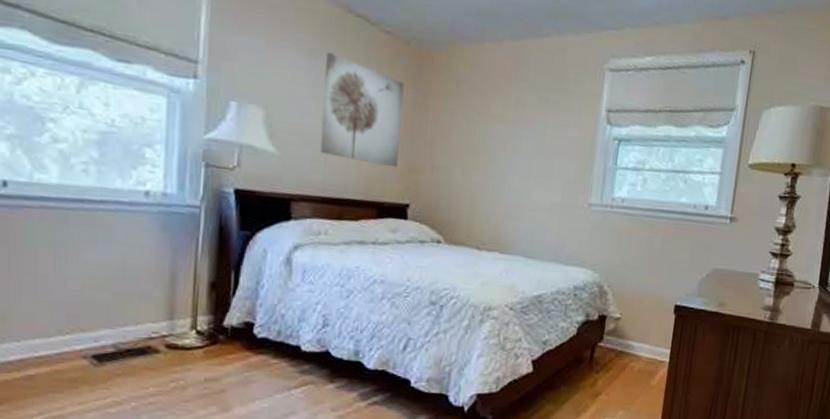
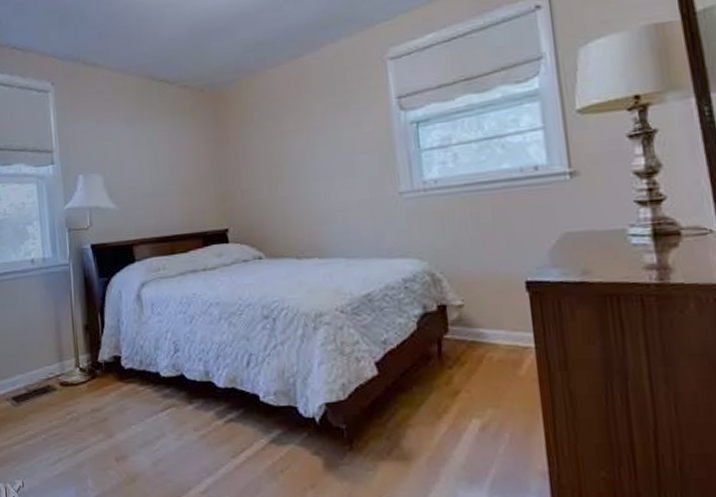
wall art: present [320,51,404,168] -> none [141,116,213,201]

